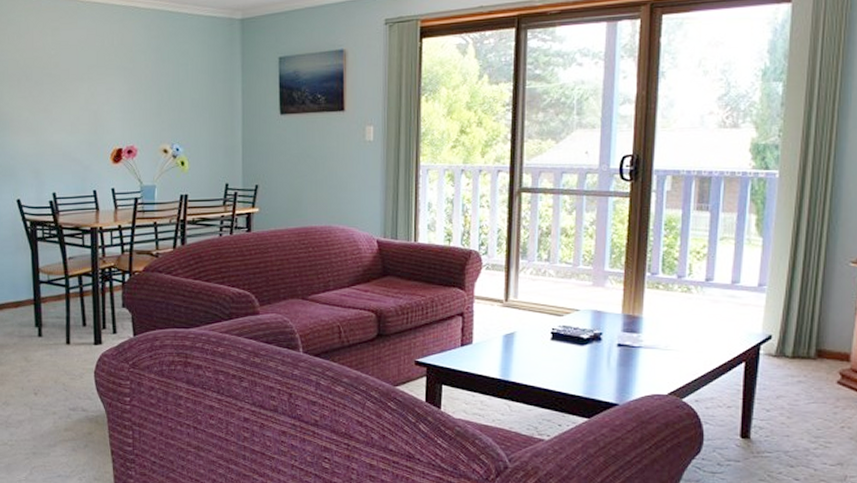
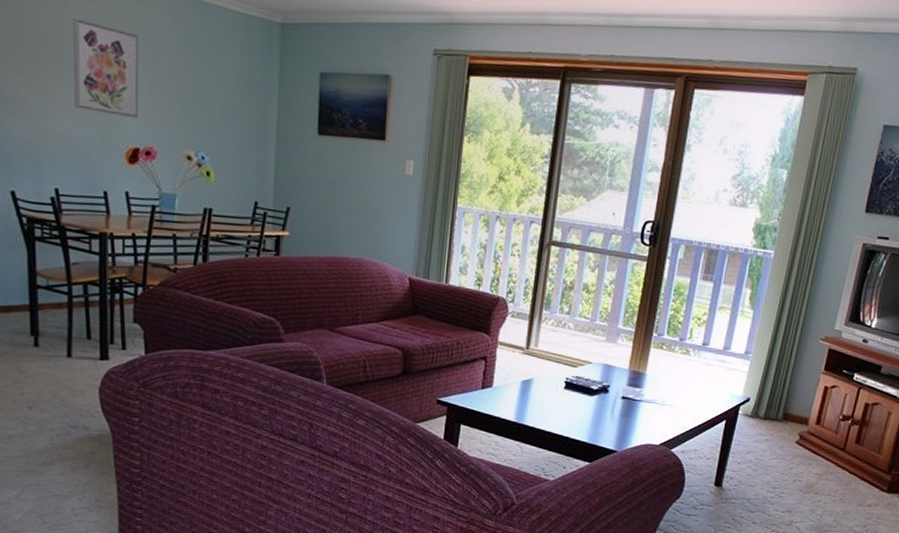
wall art: none [63,44,120,123] -> present [72,18,139,119]

